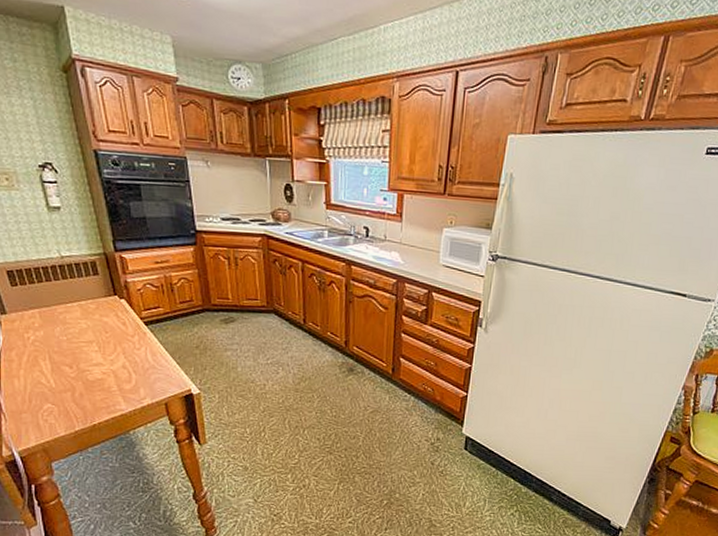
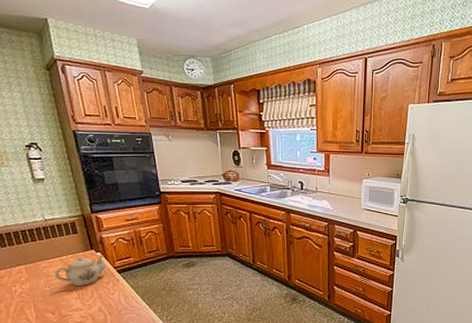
teapot: none [72,302,132,337] -> present [55,255,107,286]

